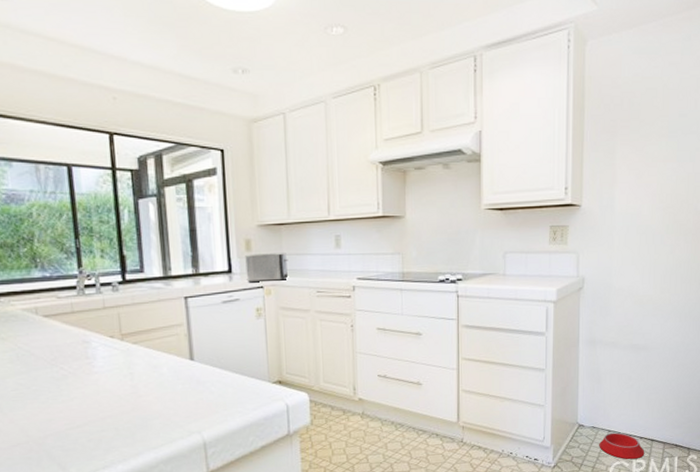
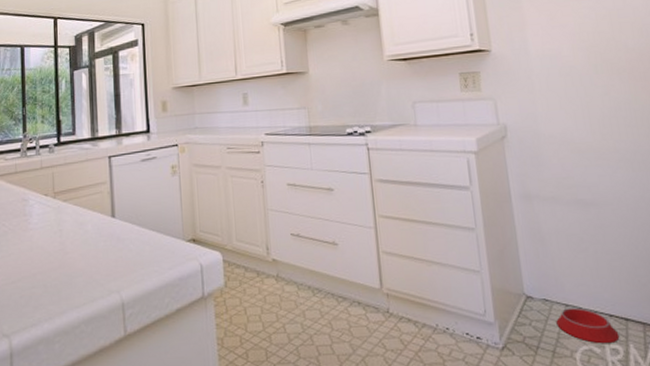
toaster: present [245,253,289,283] -> none [162,112,201,142]

